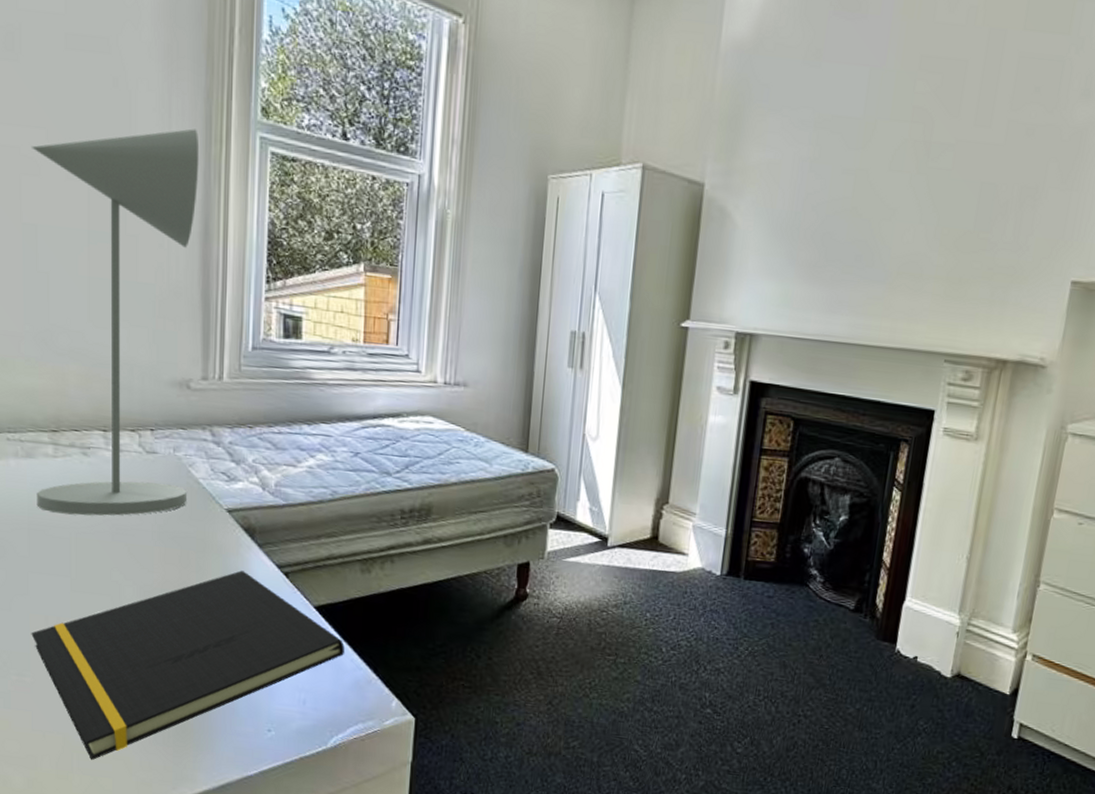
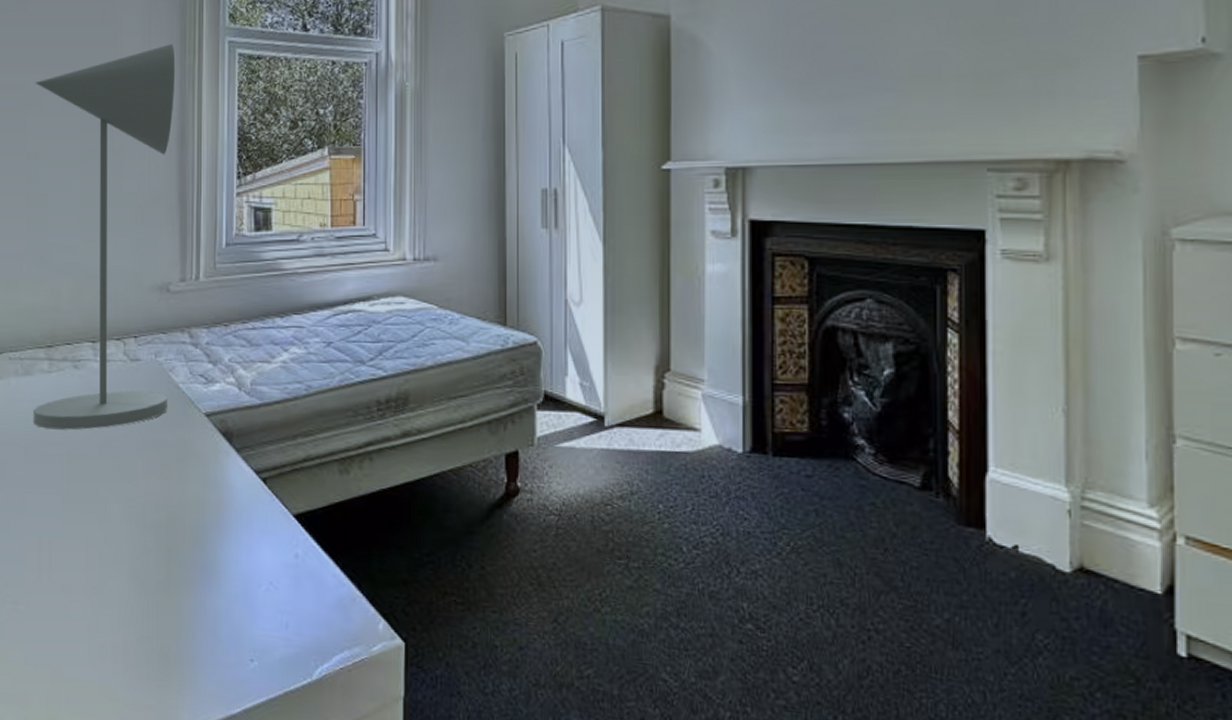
notepad: present [31,570,344,761] -> none [25,479,326,698]

